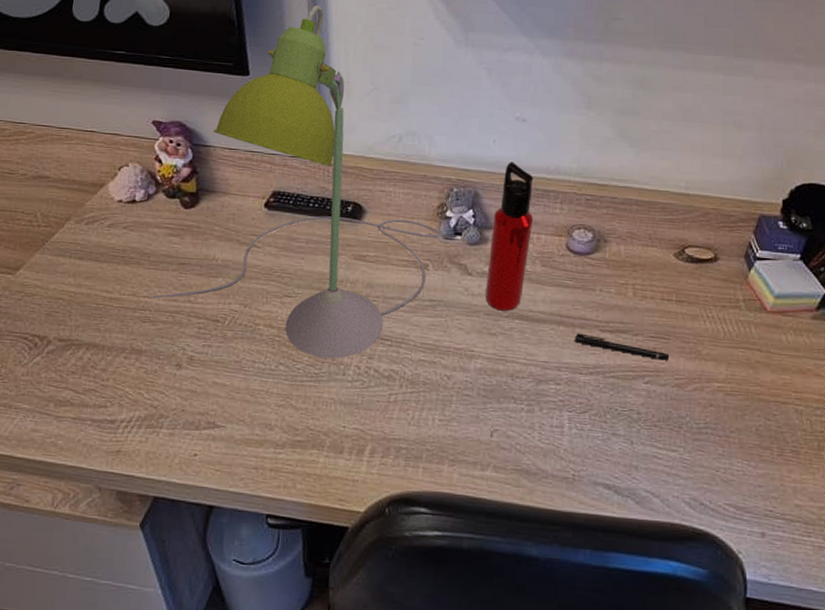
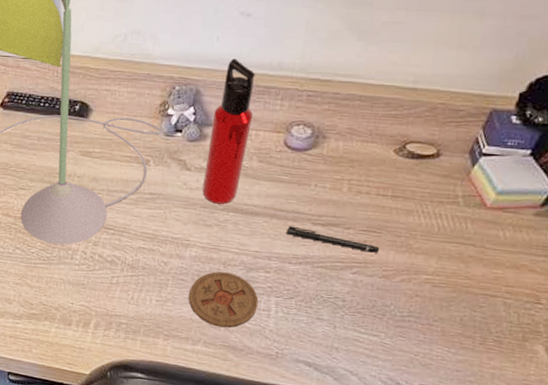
coaster: none [475,384,550,449] -> present [189,271,259,328]

